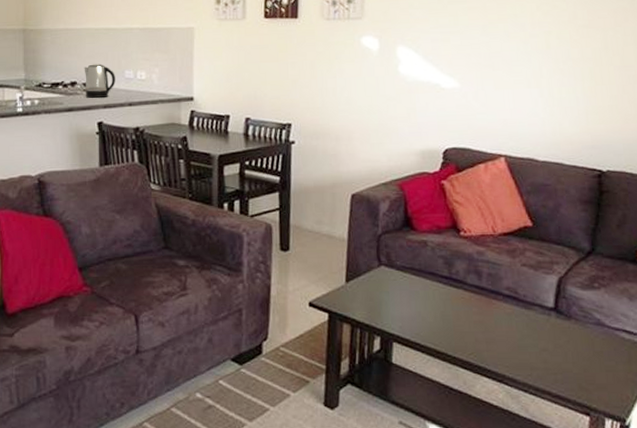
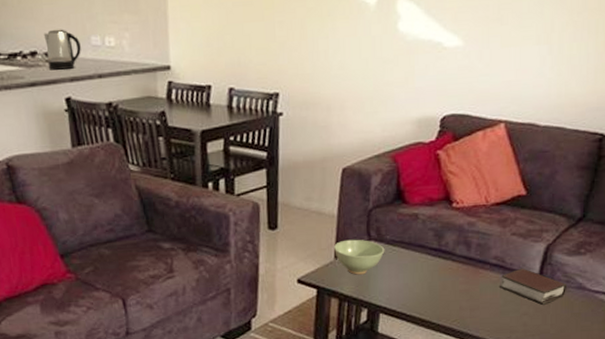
bowl: none [345,264,396,300] -> present [334,239,385,275]
bible: none [515,300,585,341] -> present [500,268,568,305]

